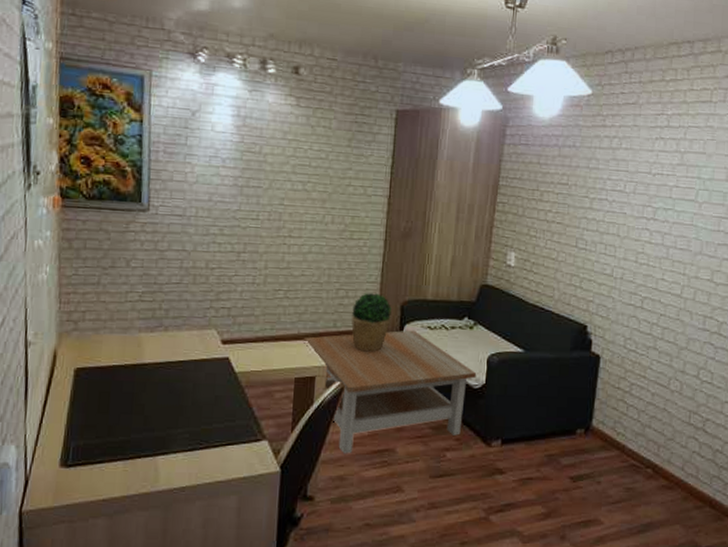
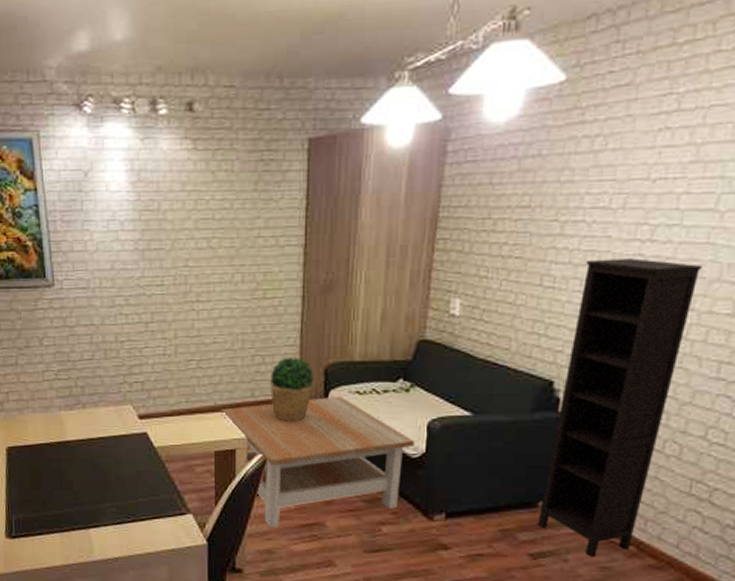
bookcase: none [576,229,689,479] -> present [537,258,702,557]

